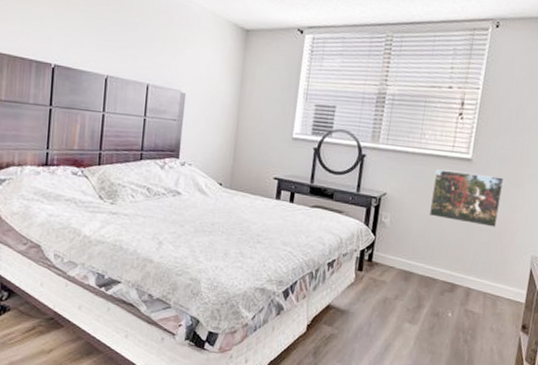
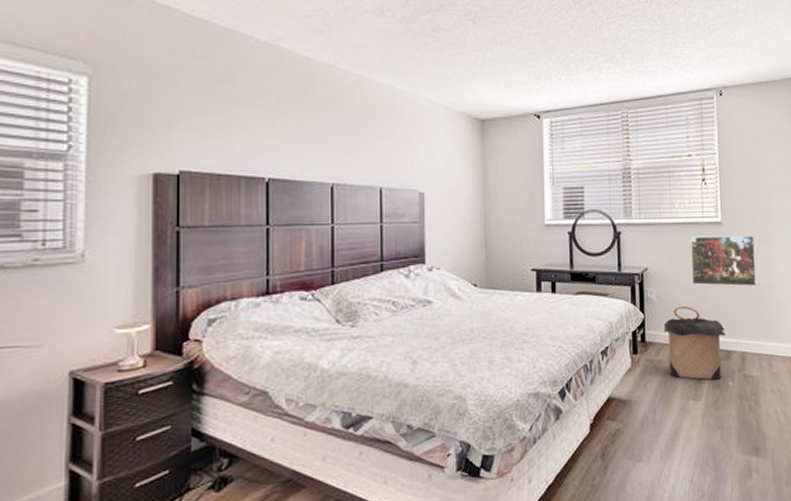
laundry hamper: none [390,234,455,309] -> present [663,305,725,380]

